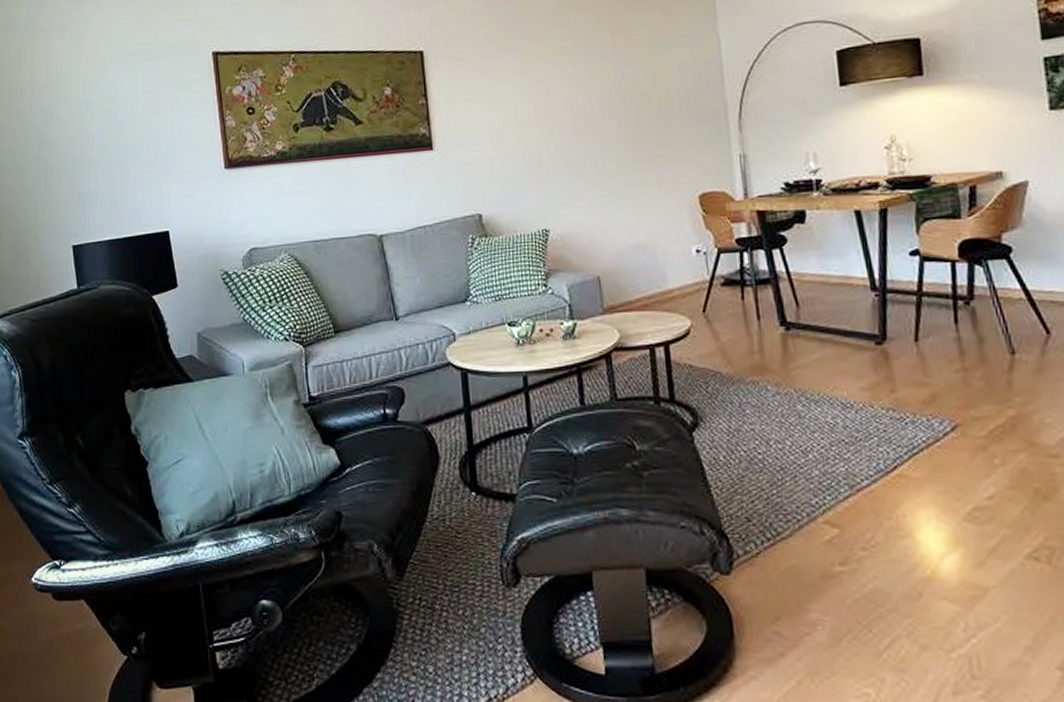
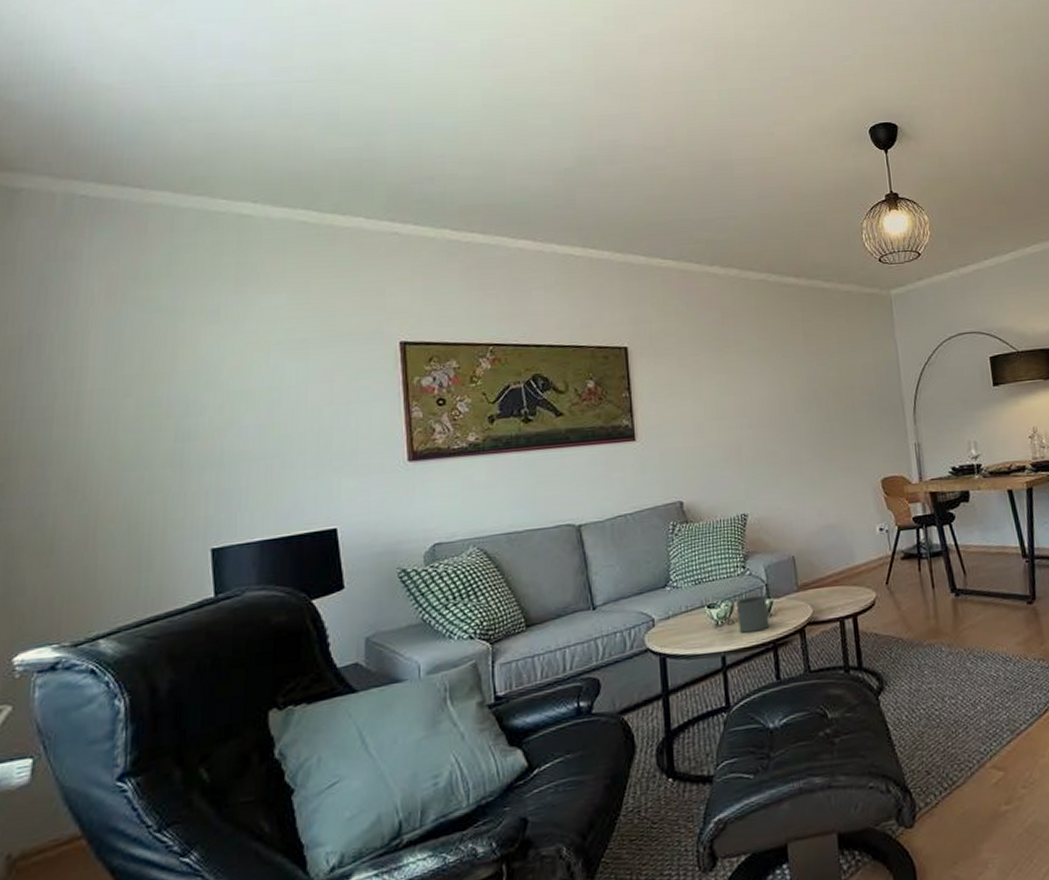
cup: none [537,316,573,354] -> present [736,595,770,633]

